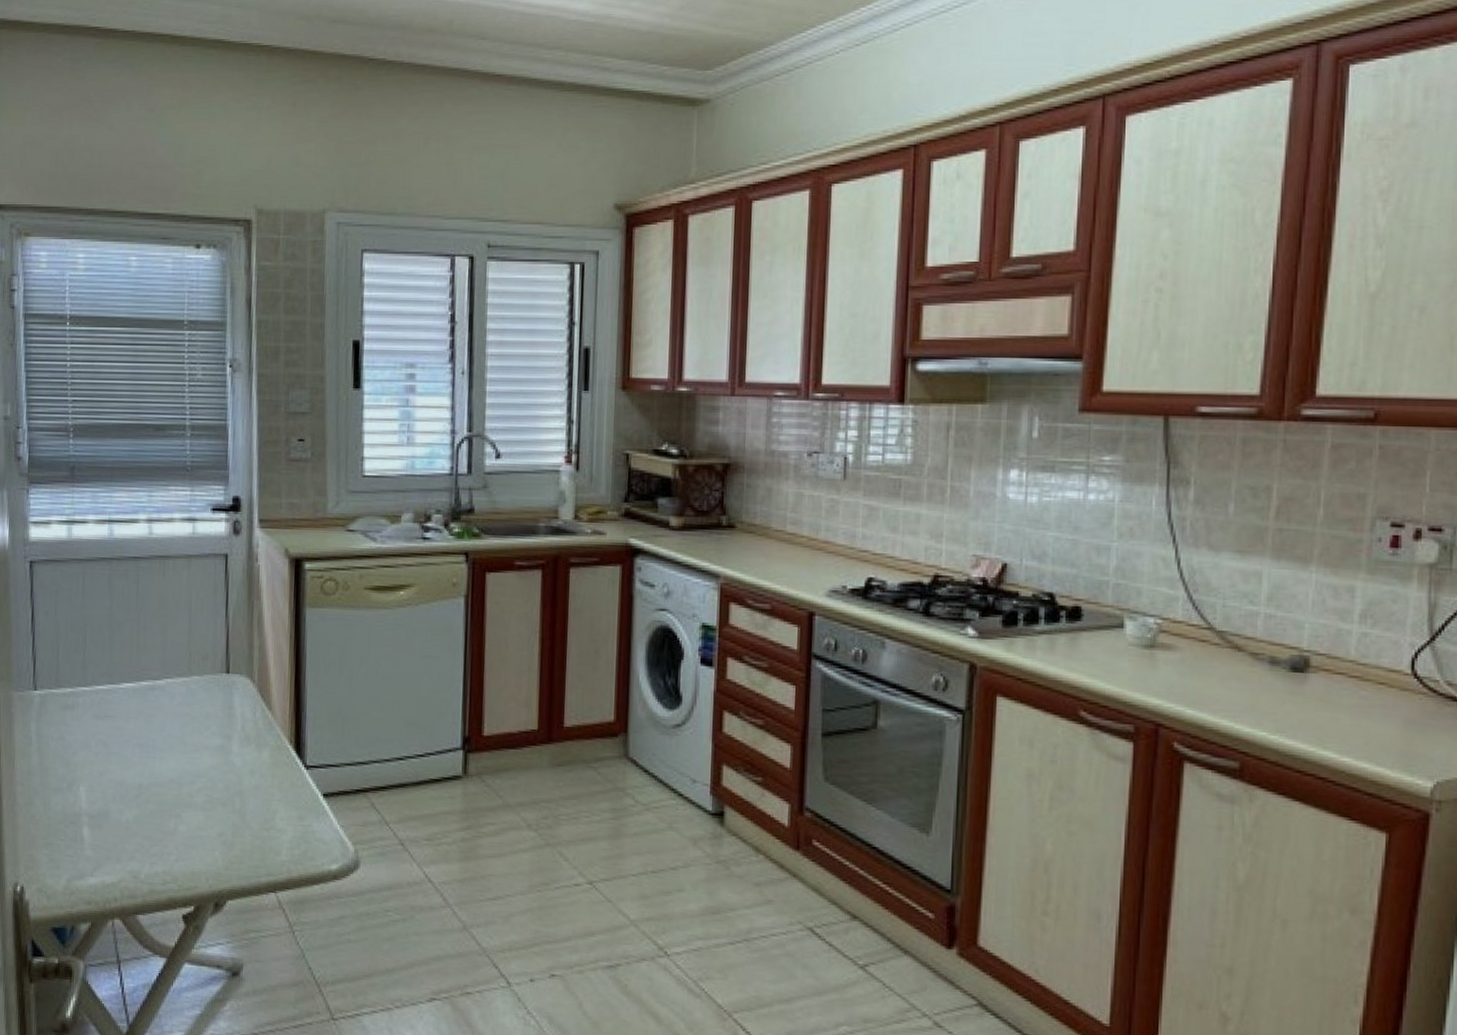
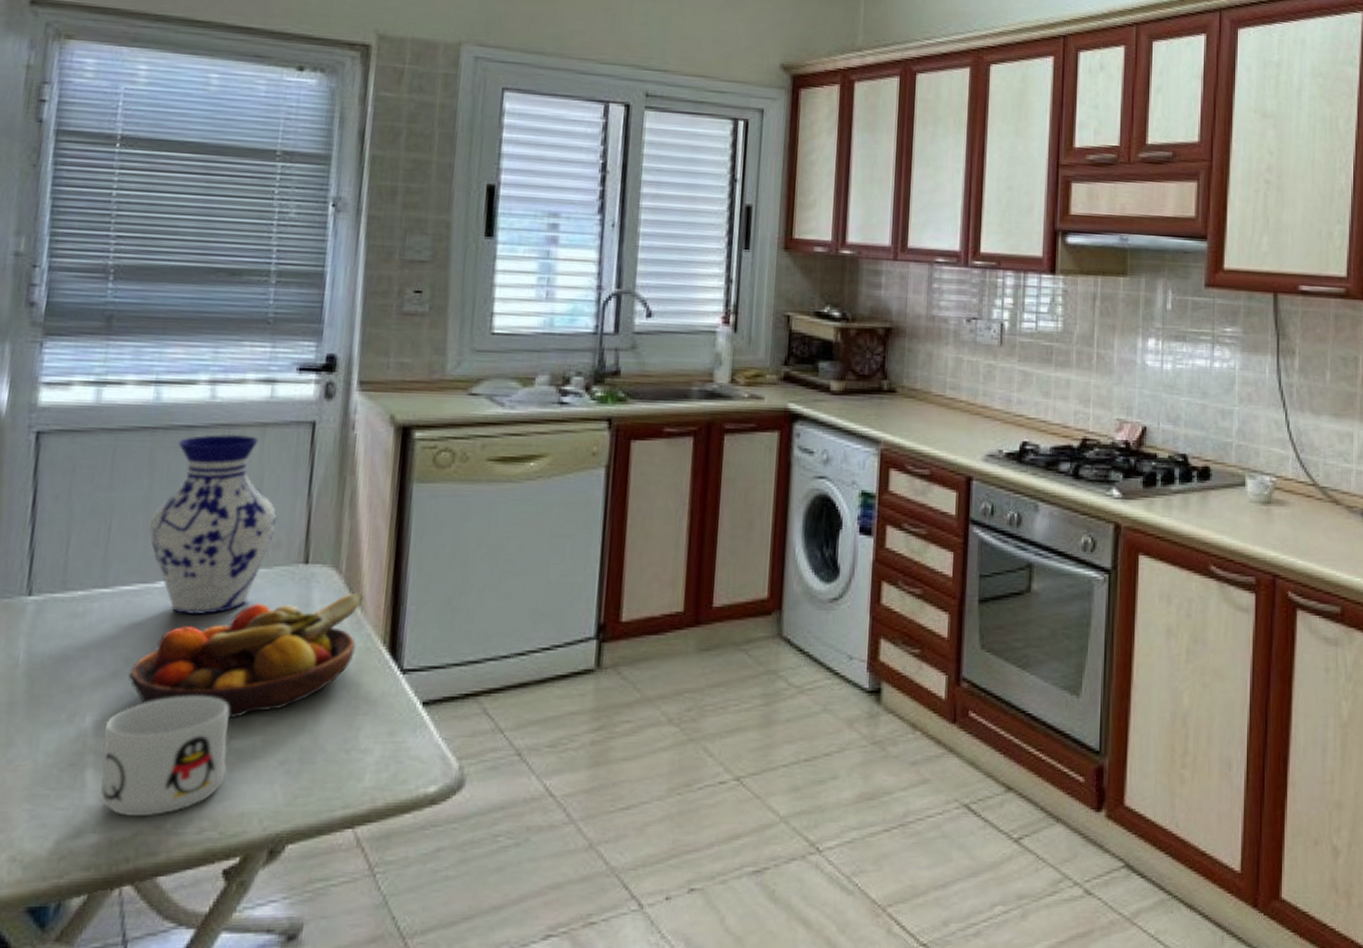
mug: none [93,775,181,868] -> present [99,695,230,816]
fruit bowl: none [106,699,273,796] -> present [127,592,364,718]
vase: none [112,564,204,711] -> present [148,434,277,614]

